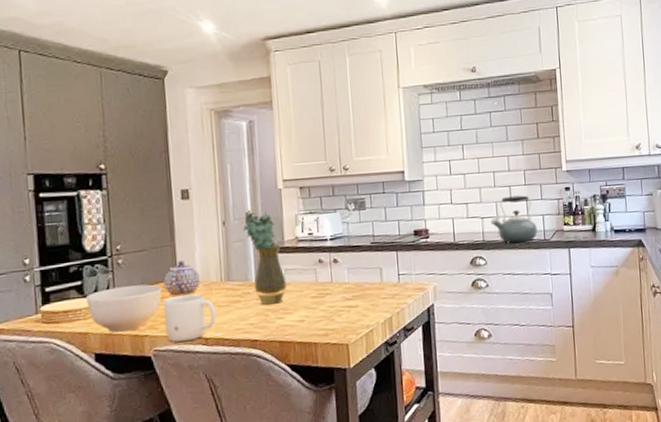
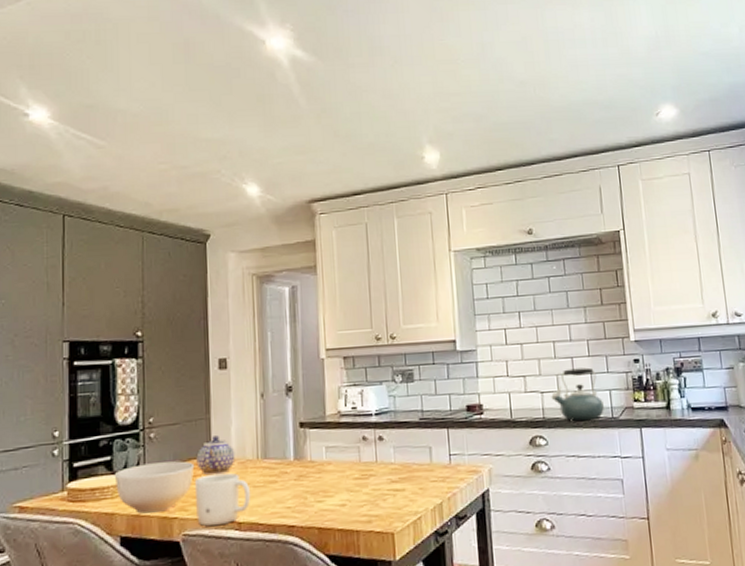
vase: present [243,211,287,305] -> none [282,382,327,486]

